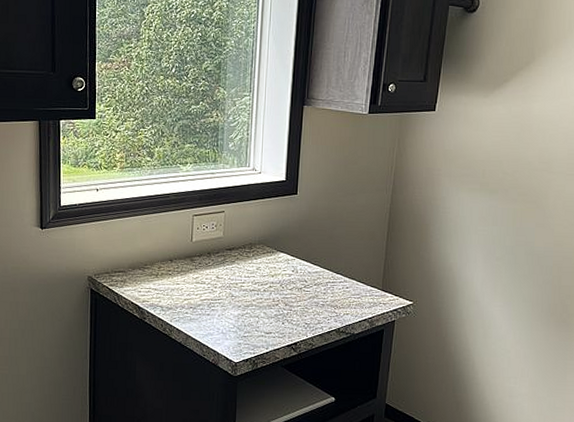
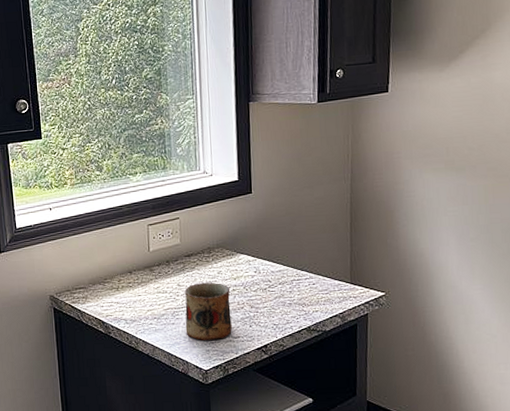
mug: none [220,276,266,335] -> present [184,282,232,341]

